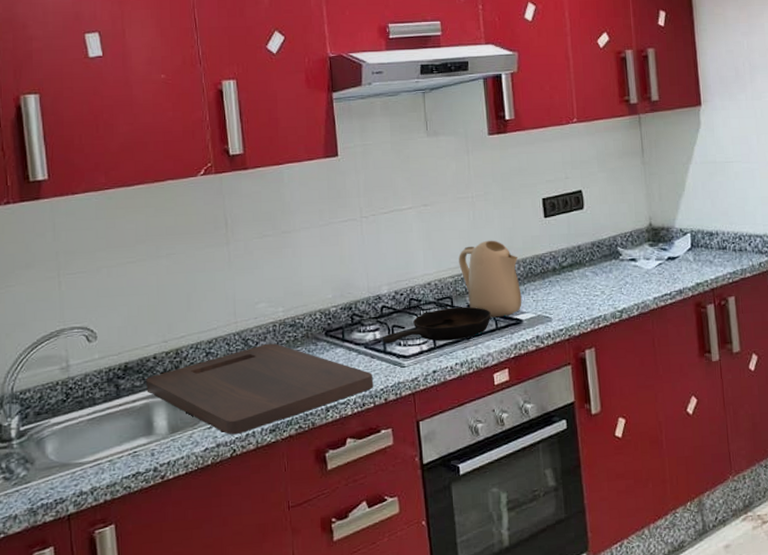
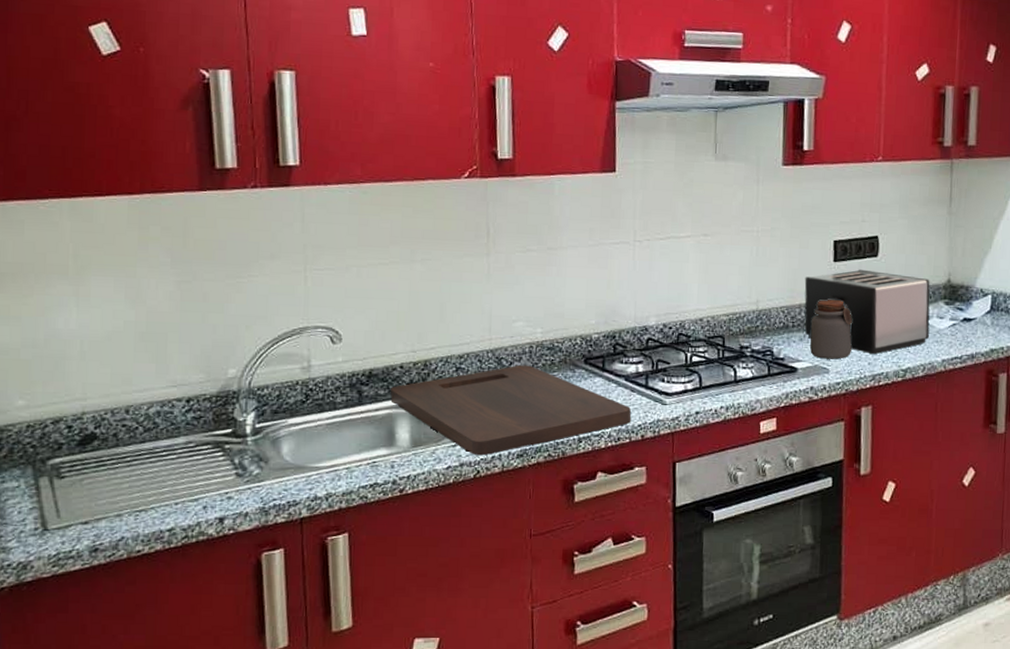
frying pan: present [382,306,491,344] -> none [645,347,765,382]
kettle: present [459,240,522,318] -> none [735,279,800,363]
toaster: none [520,222,639,299] -> present [804,269,930,354]
jar: none [530,252,570,309] -> present [810,300,852,360]

